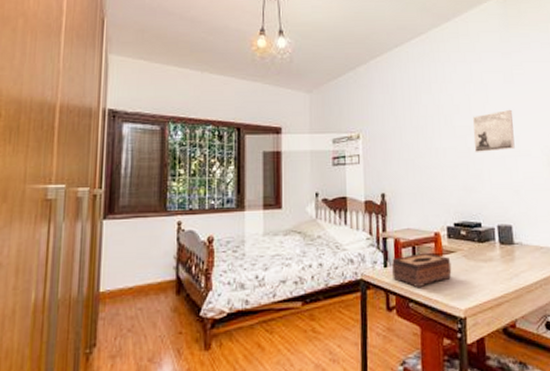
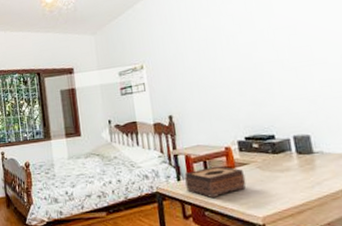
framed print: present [473,109,515,152] -> none [257,19,308,67]

